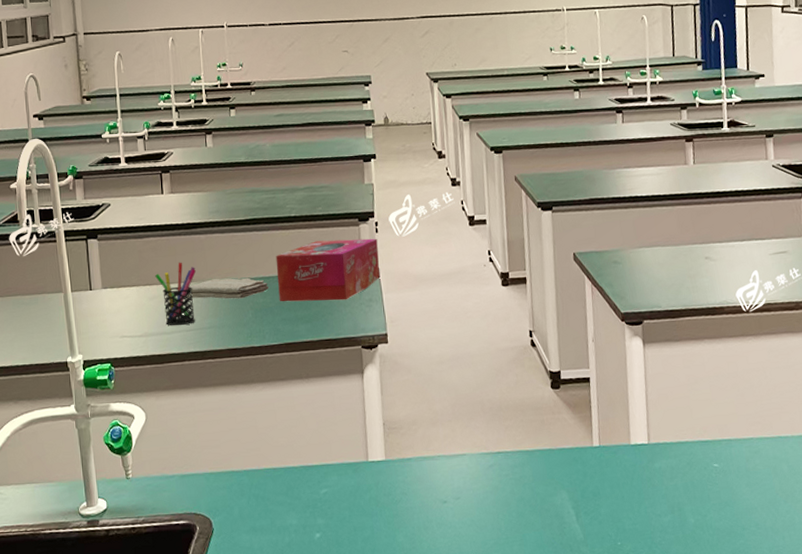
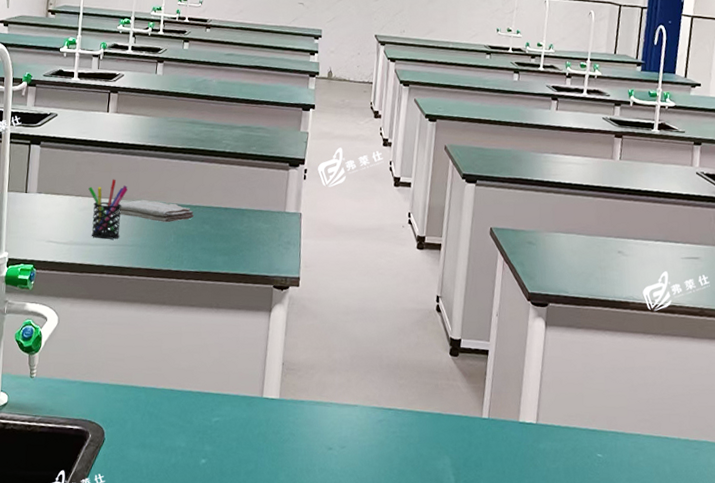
tissue box: present [276,238,380,302] -> none [202,178,304,239]

